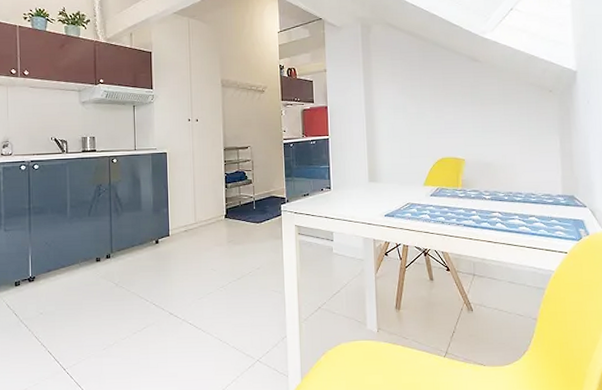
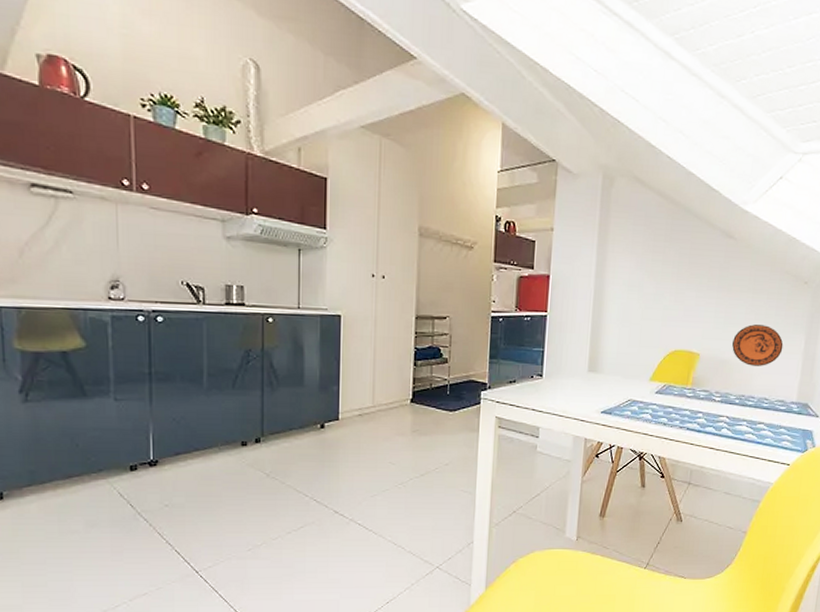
decorative plate: none [493,130,540,166] -> present [732,324,784,366]

